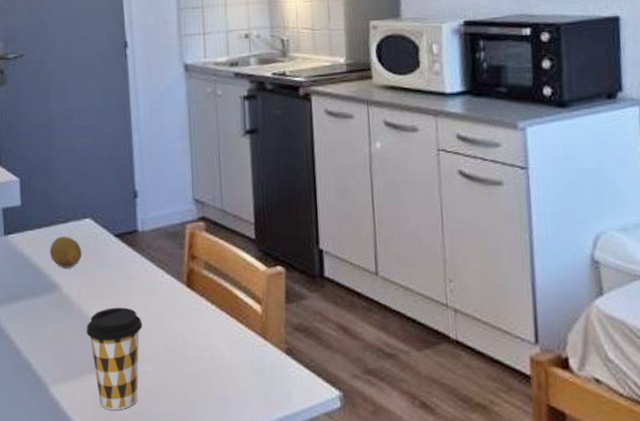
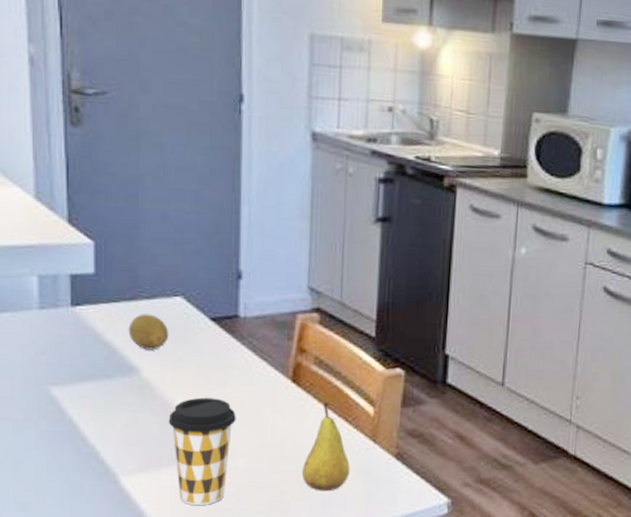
fruit: none [203,303,246,391] -> present [301,402,350,492]

